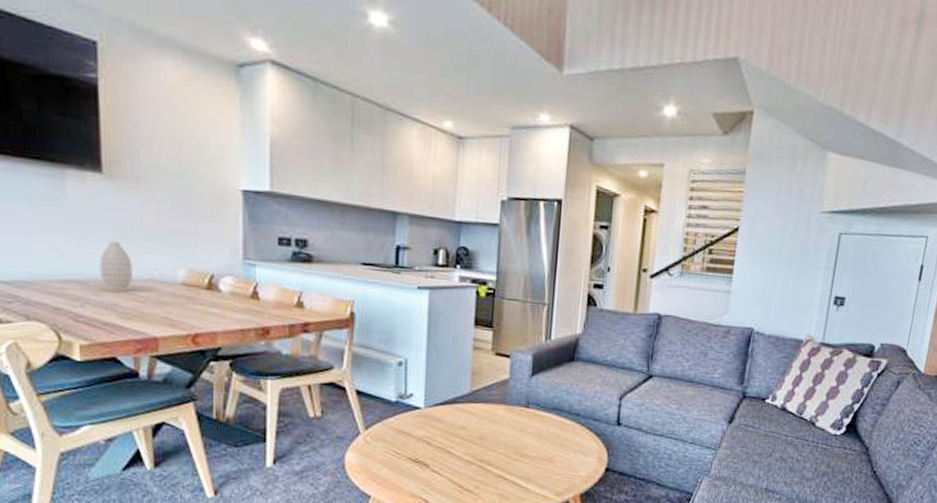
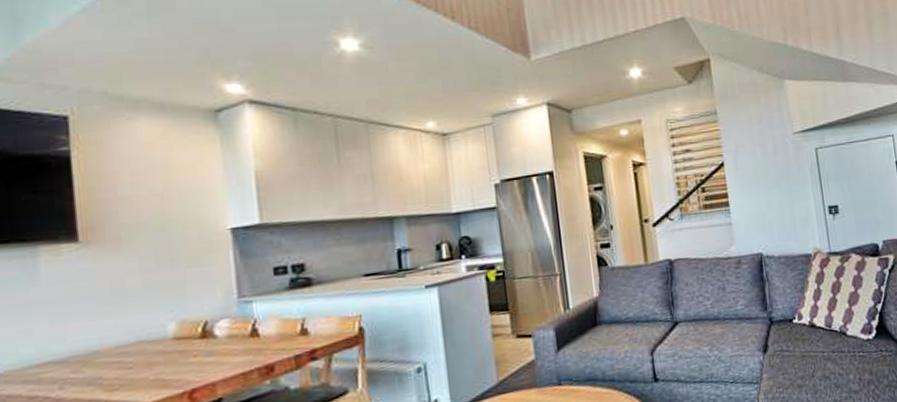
vase: present [99,240,133,293] -> none [78,308,118,366]

